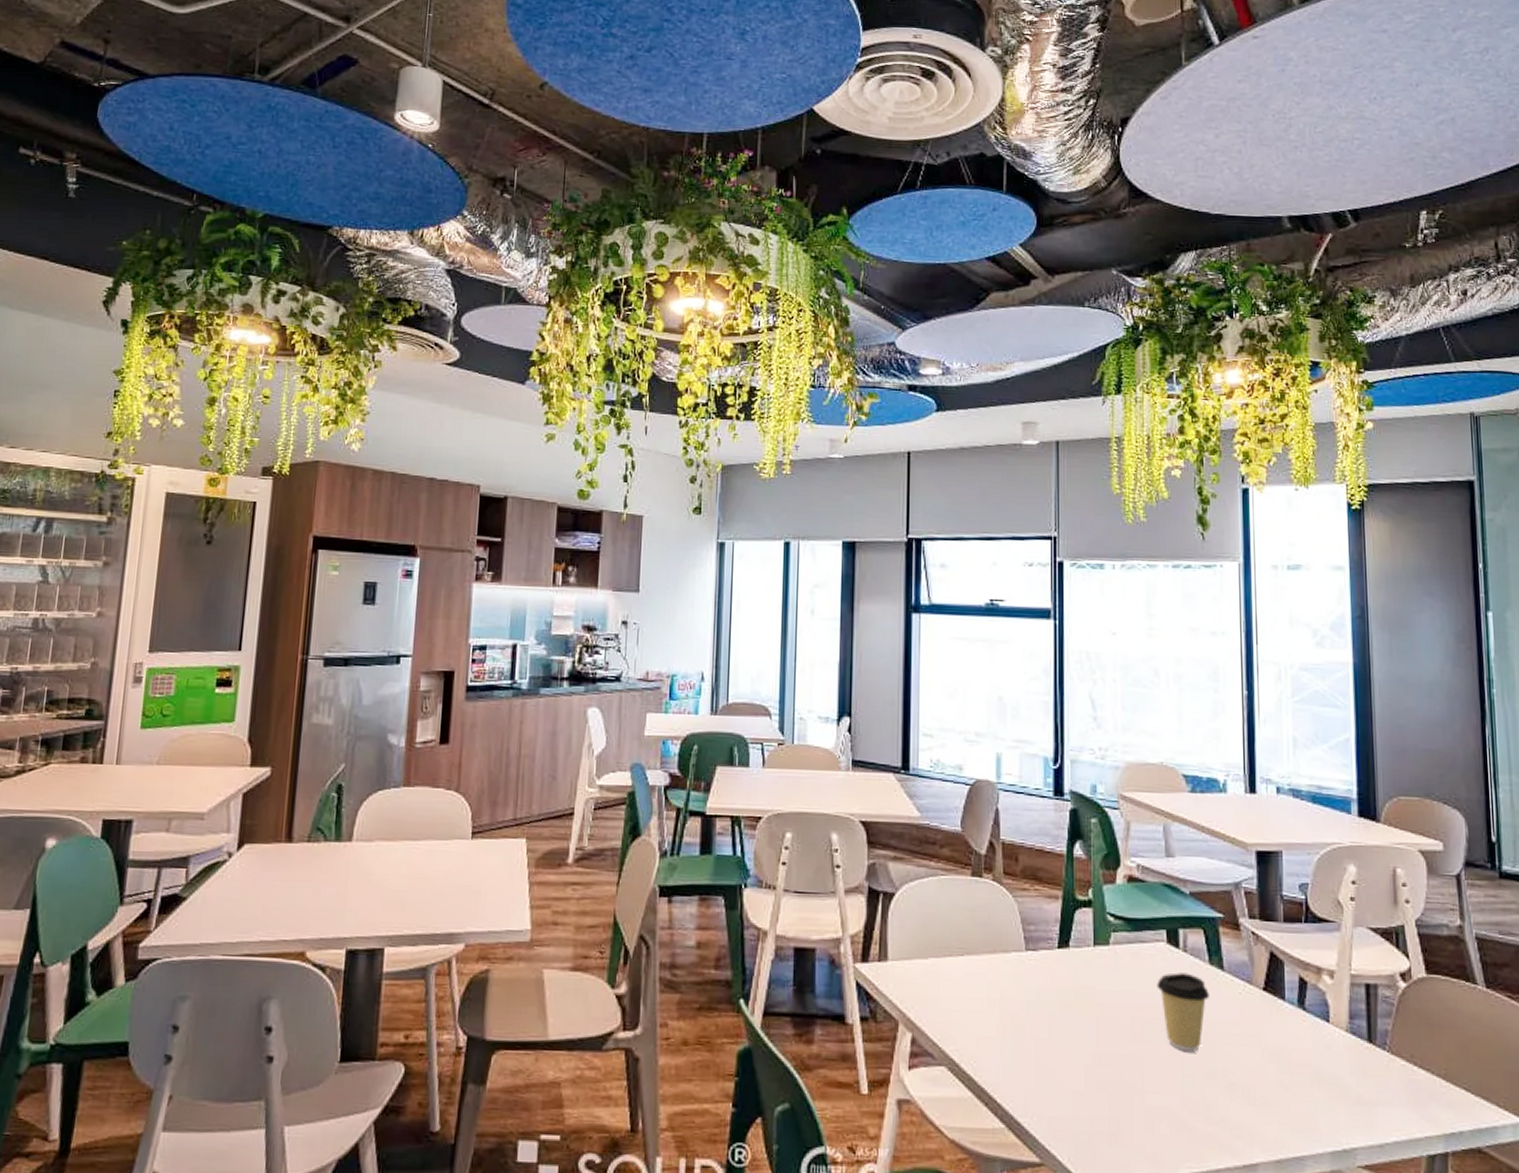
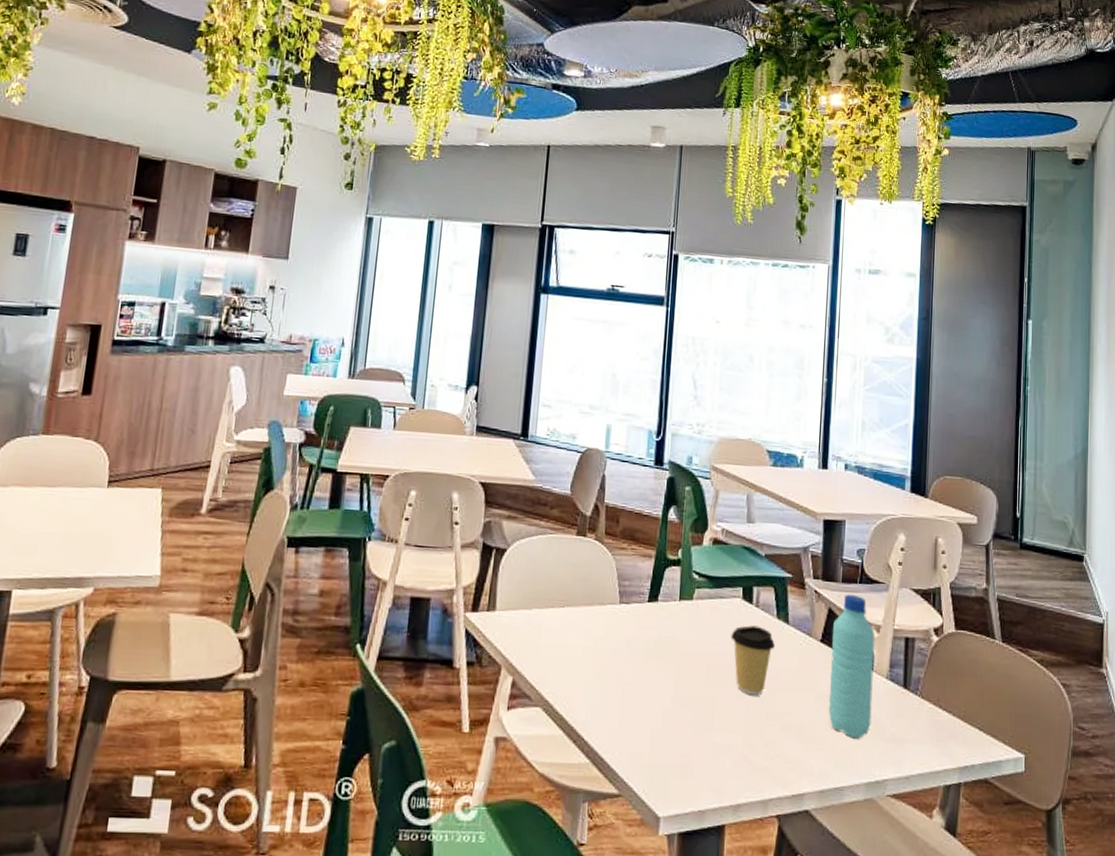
water bottle: none [1277,935,1332,1101] -> present [828,594,875,739]

